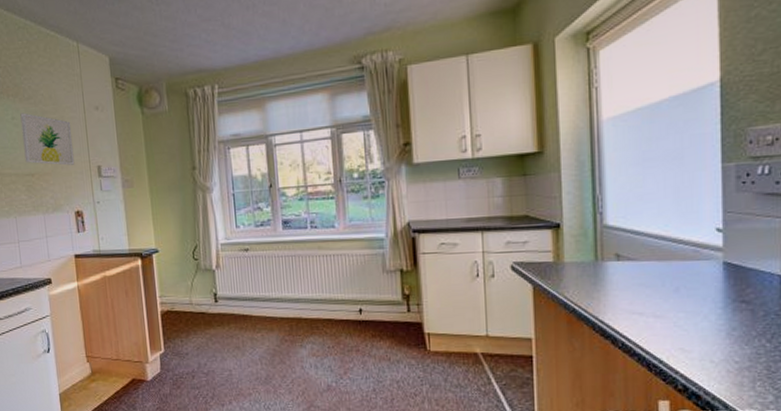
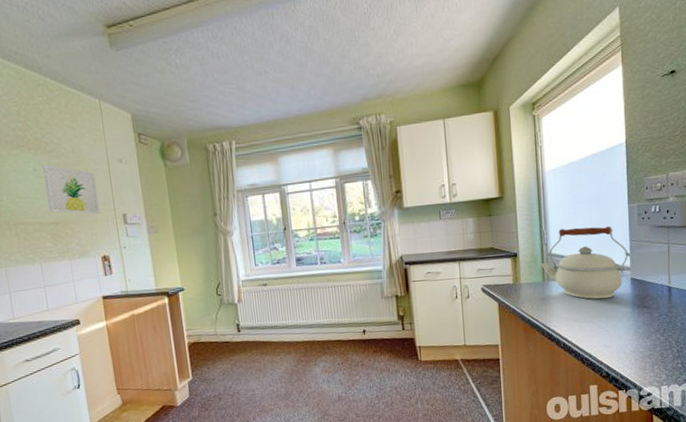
kettle: none [593,191,720,288] -> present [541,226,629,300]

